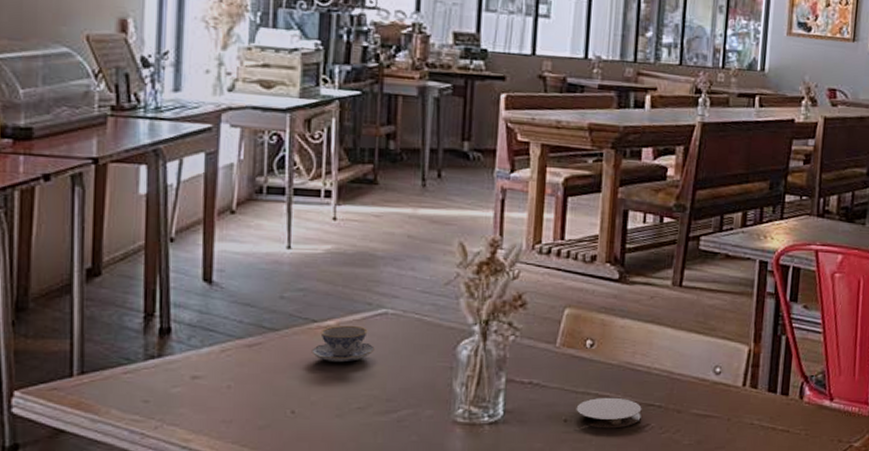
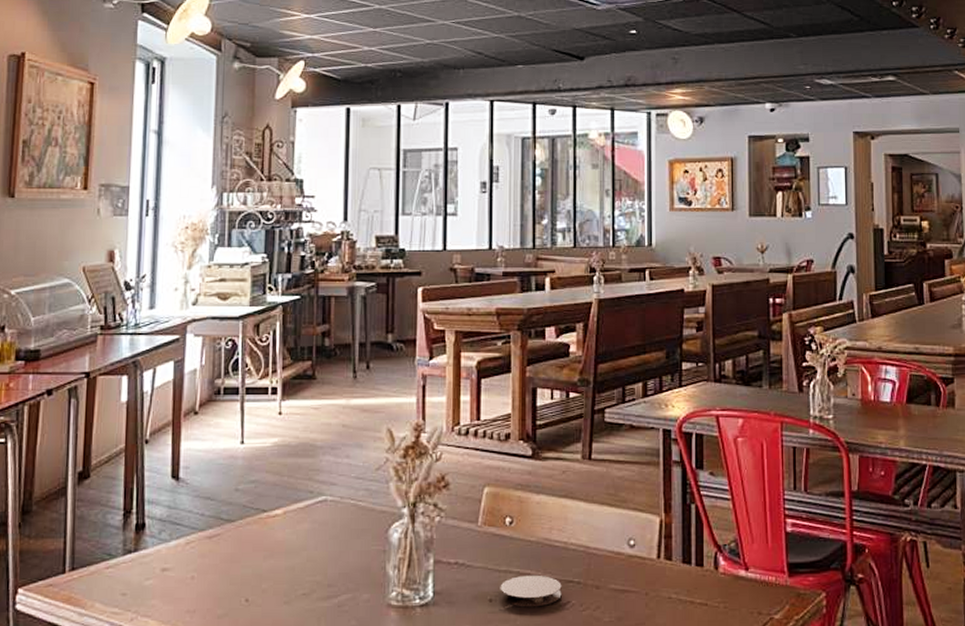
teacup: present [311,325,375,363] -> none [262,513,316,550]

